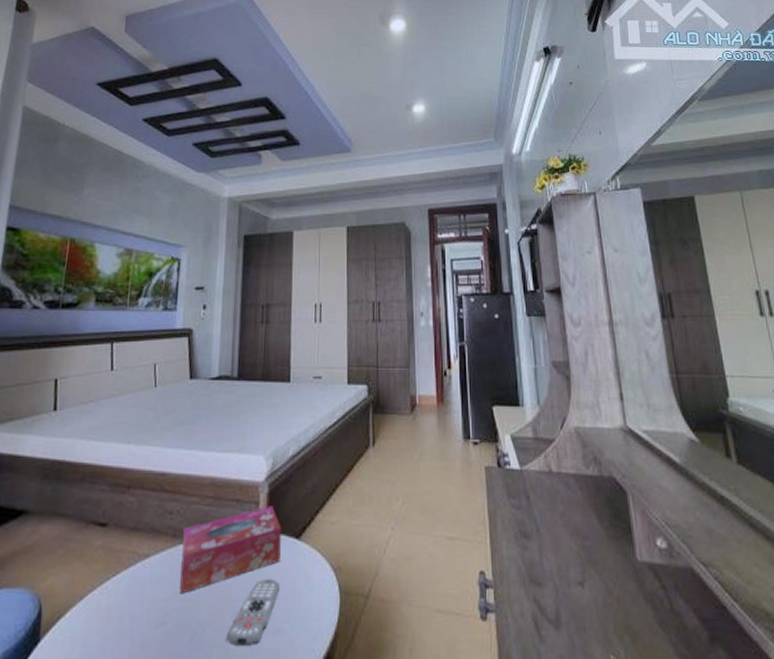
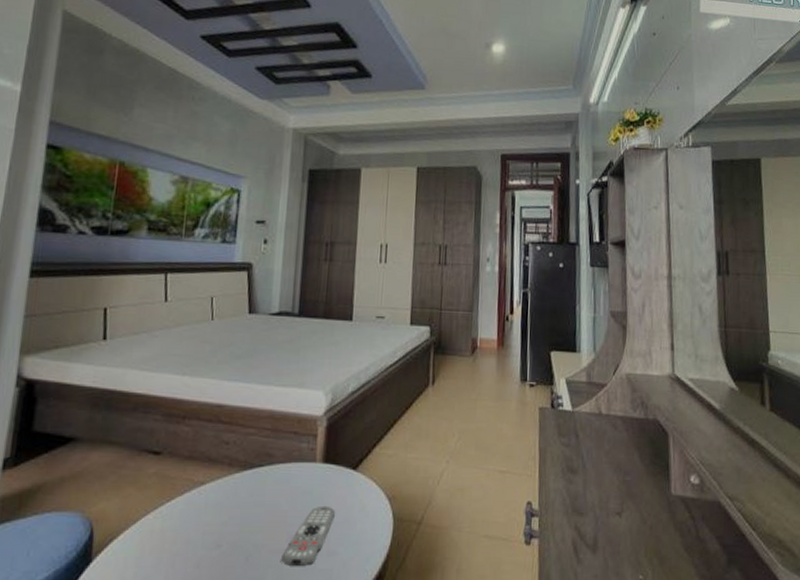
tissue box: present [180,506,281,594] -> none [235,439,339,519]

